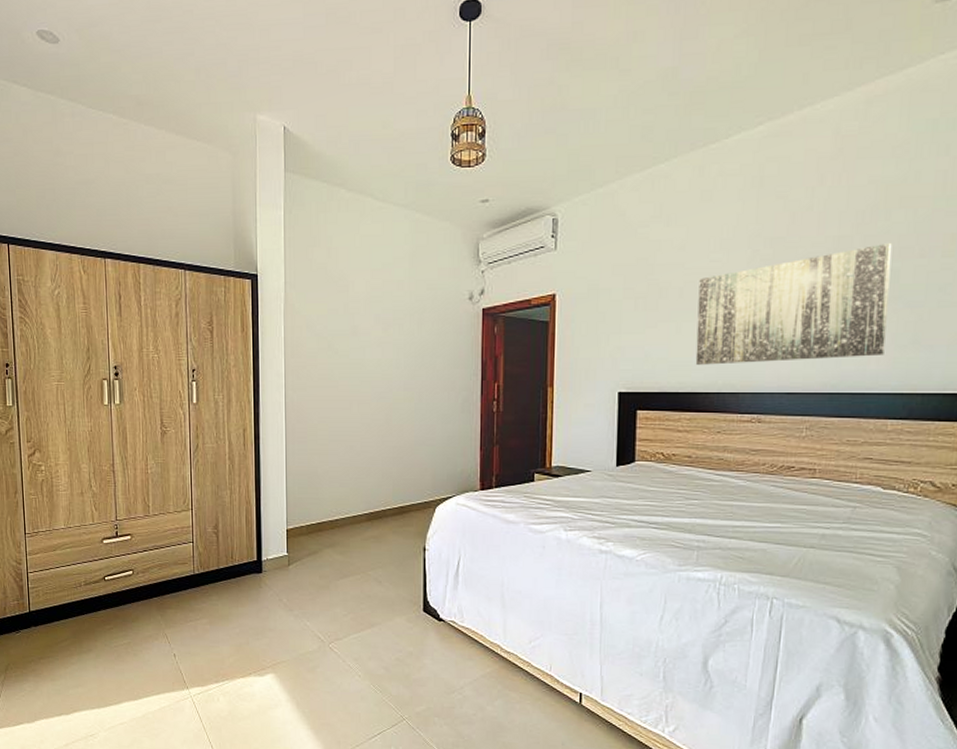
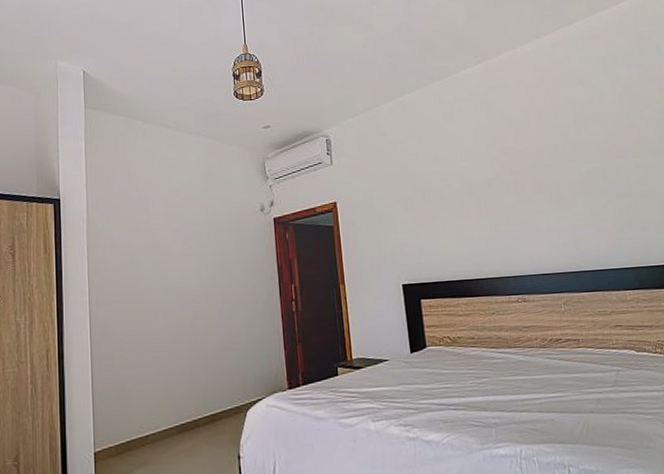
wall art: present [695,242,893,365] -> none [454,147,610,255]

